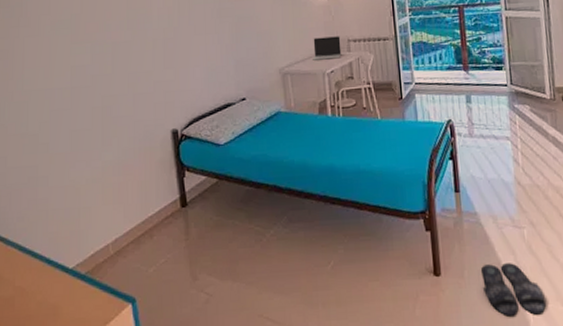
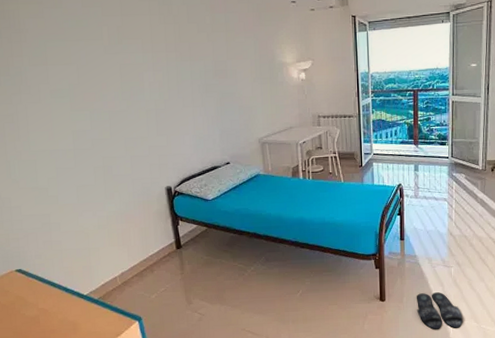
laptop: present [313,36,342,60] -> none [288,112,313,132]

